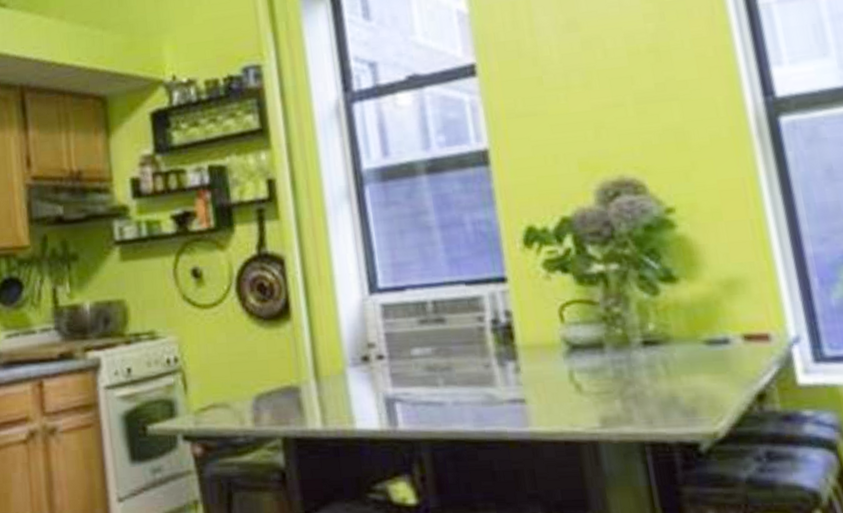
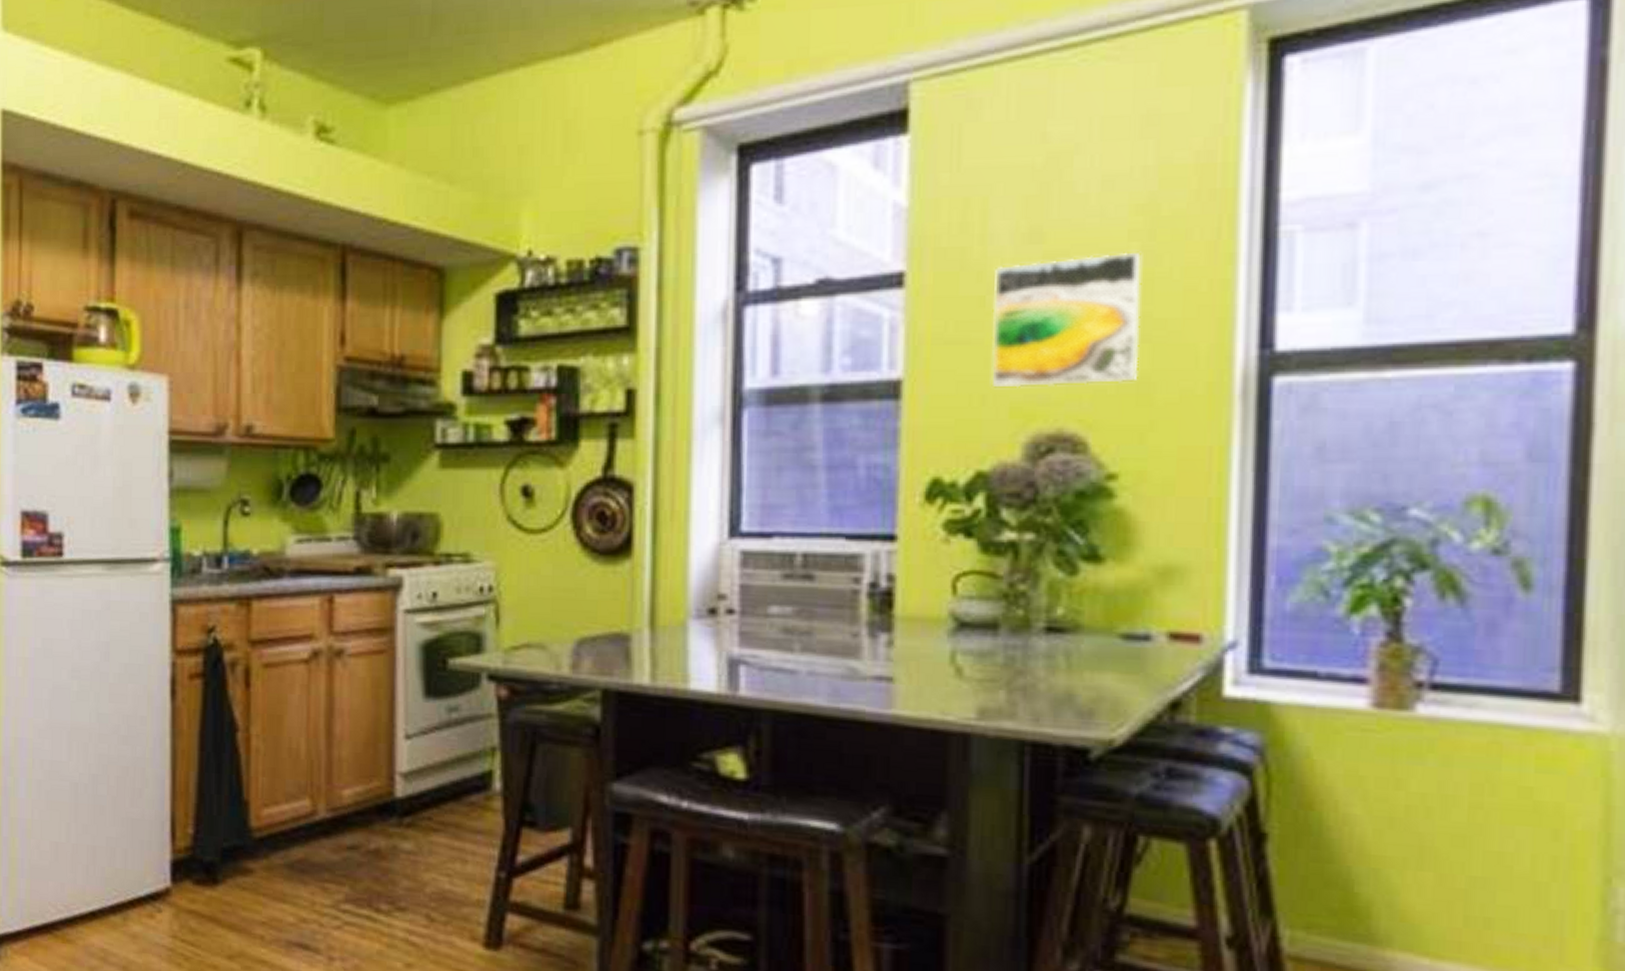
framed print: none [545,30,674,148] -> present [991,251,1141,388]

